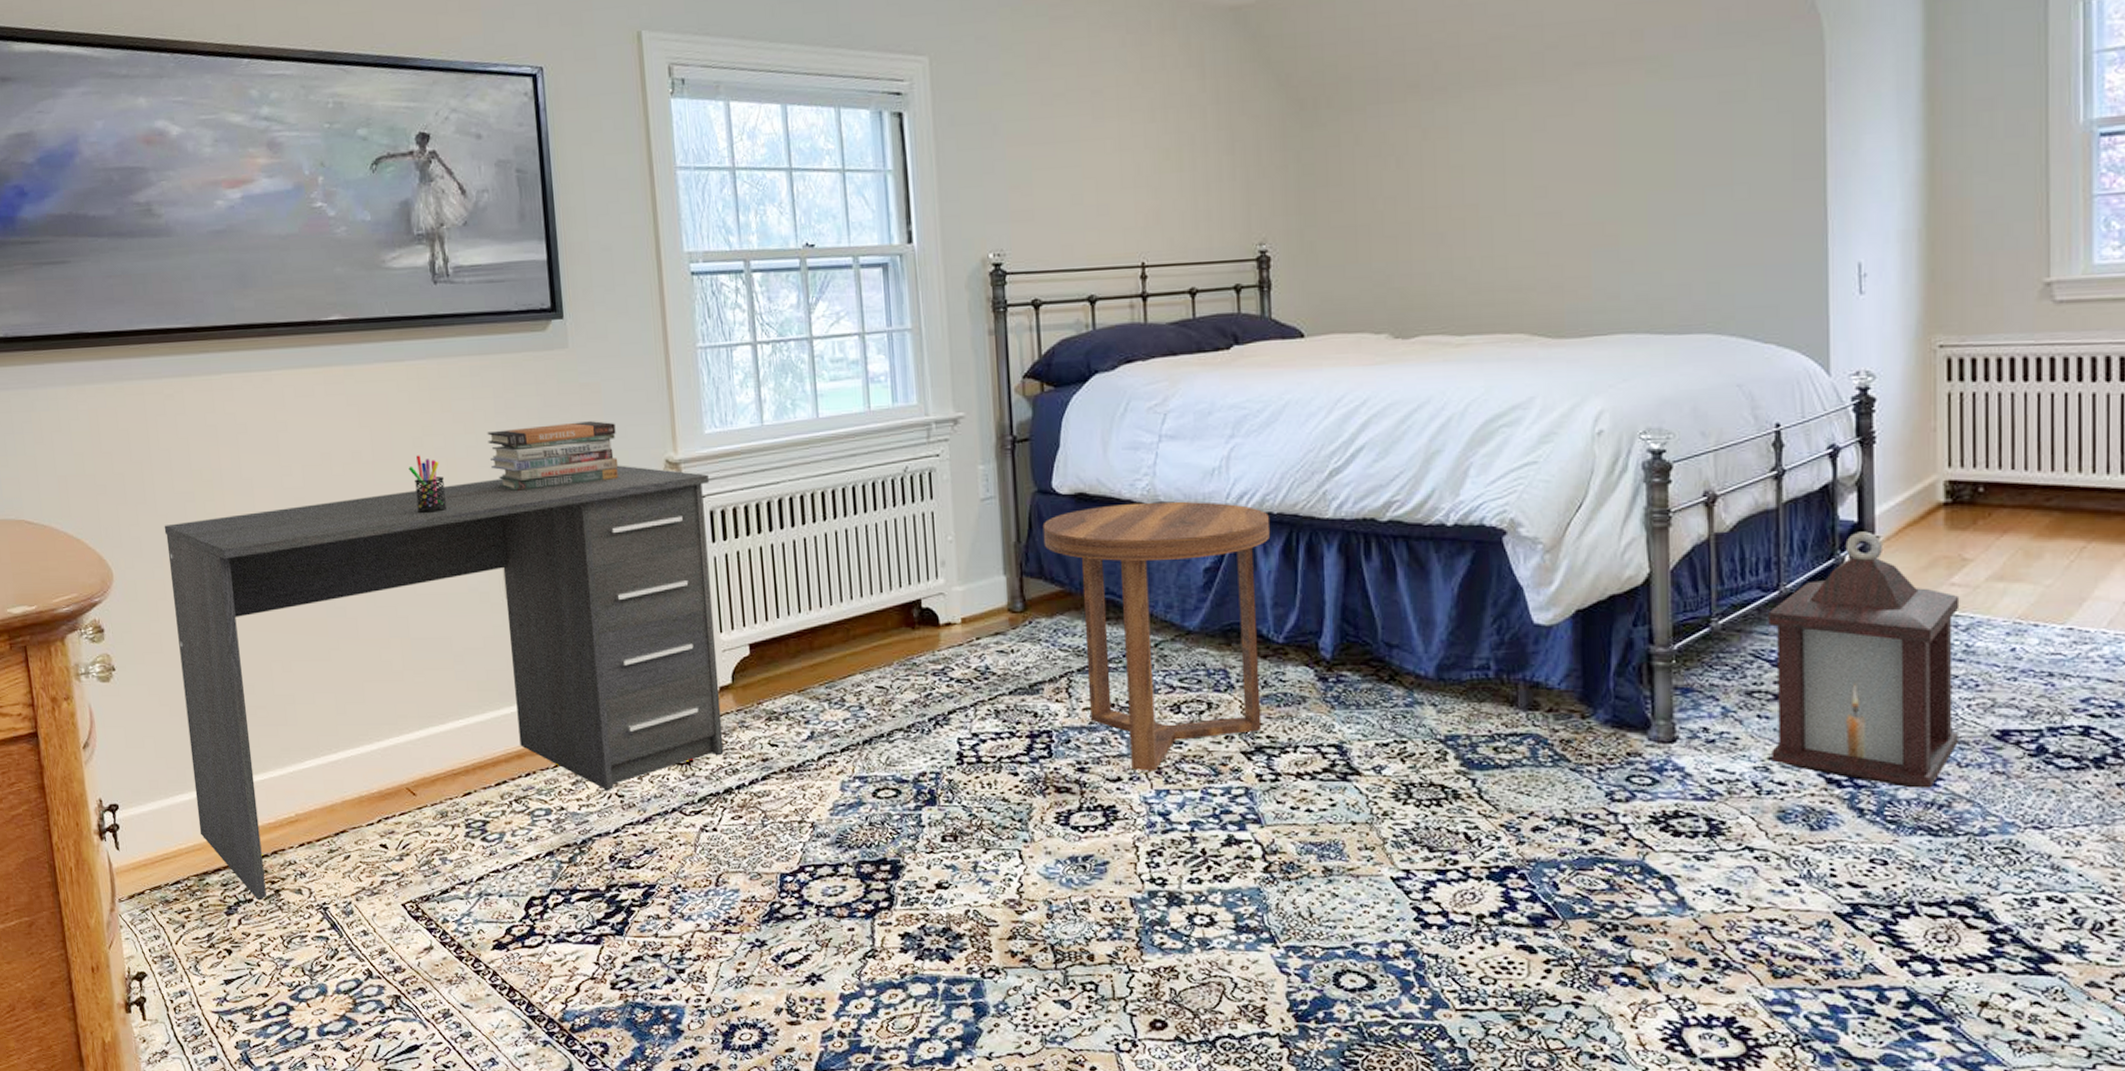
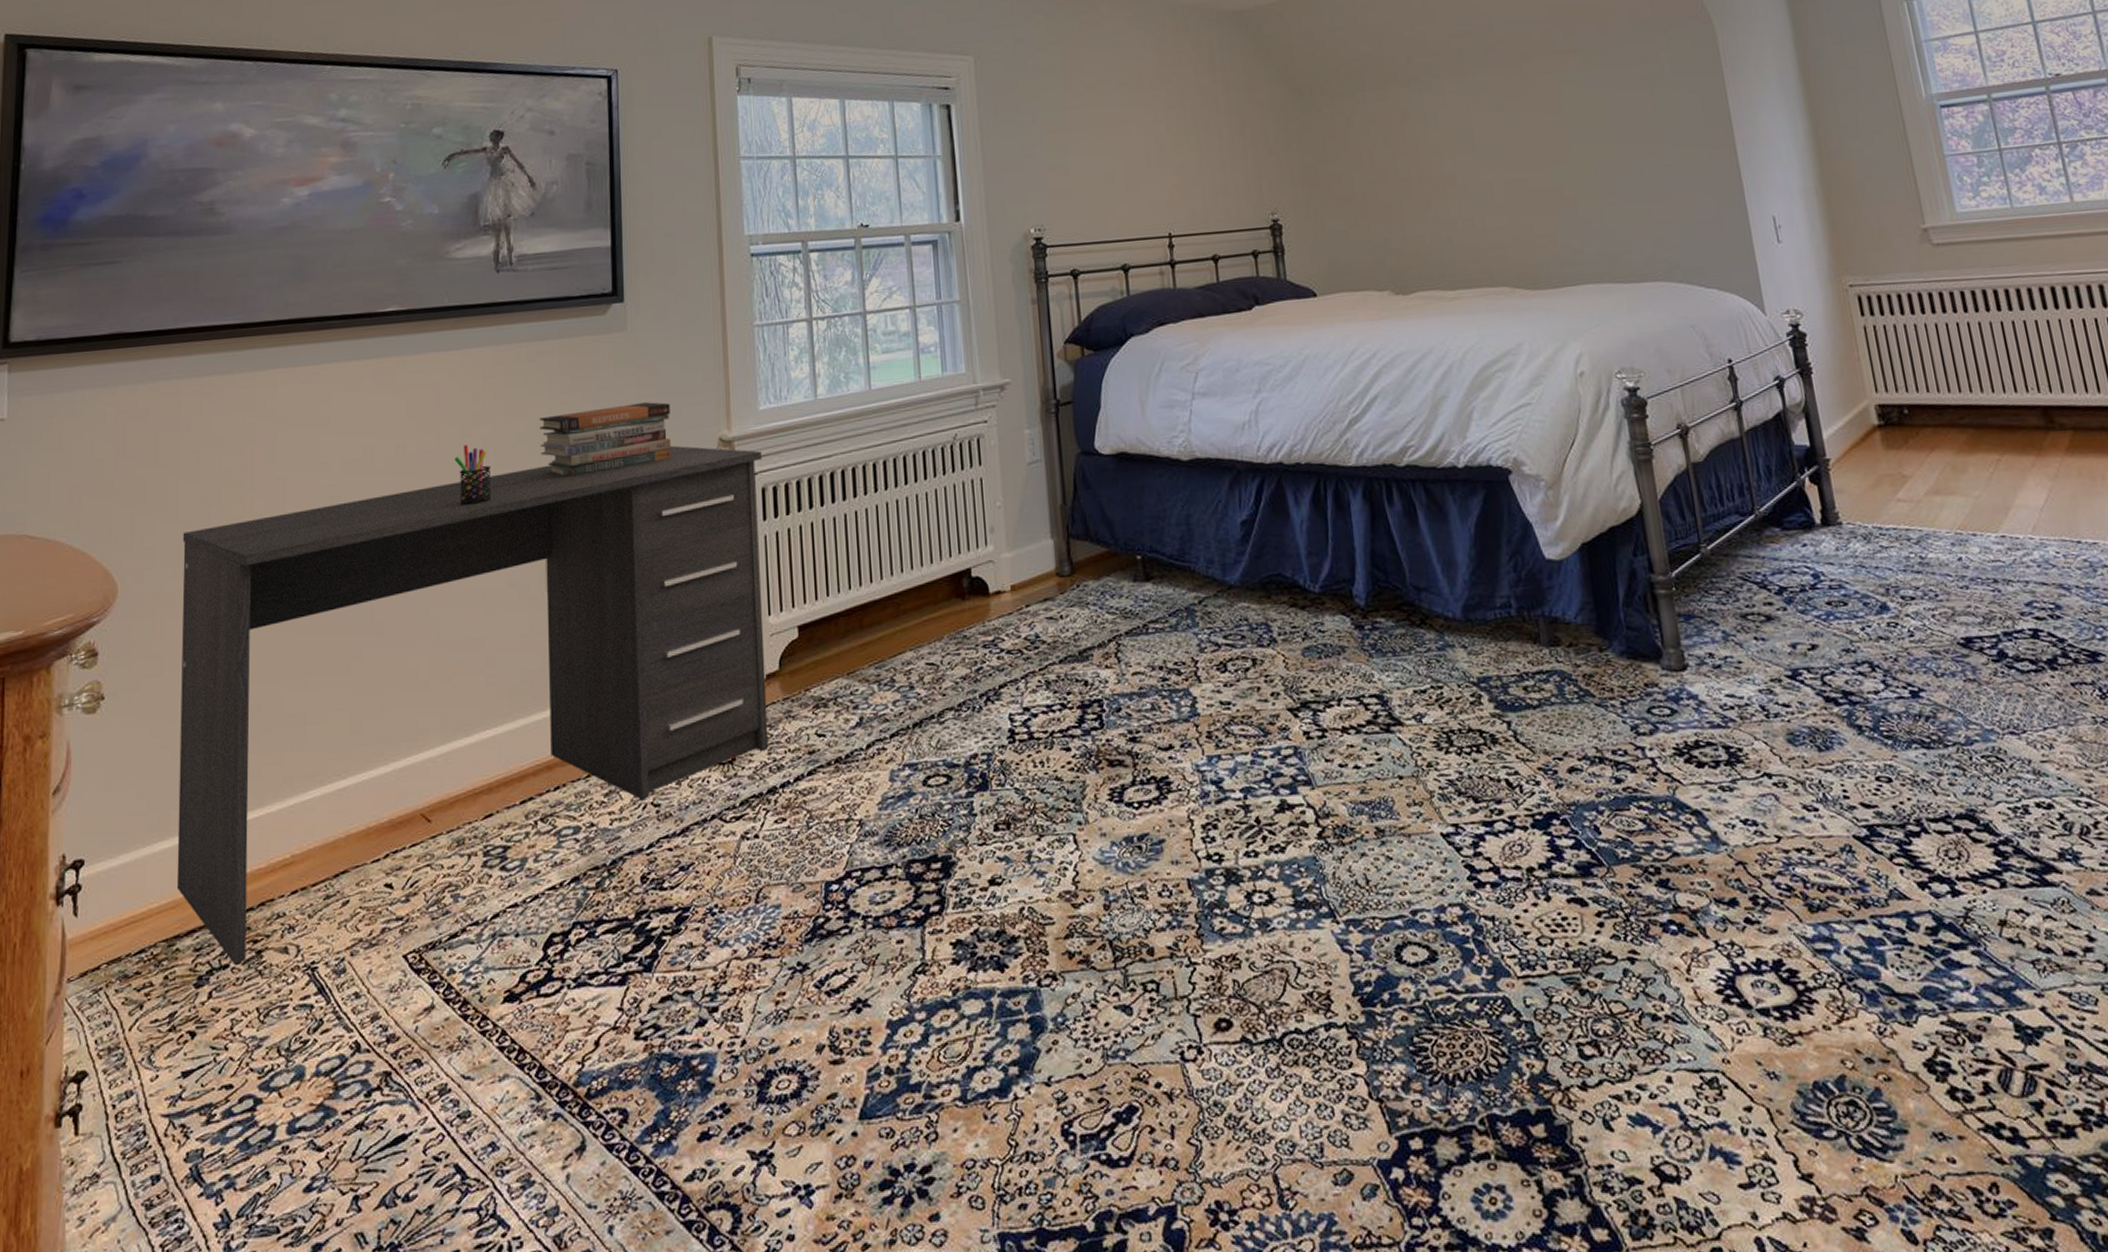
side table: present [1042,501,1270,772] -> none [1087,455,1306,737]
lantern: present [1768,531,1960,789] -> none [1748,454,1931,702]

